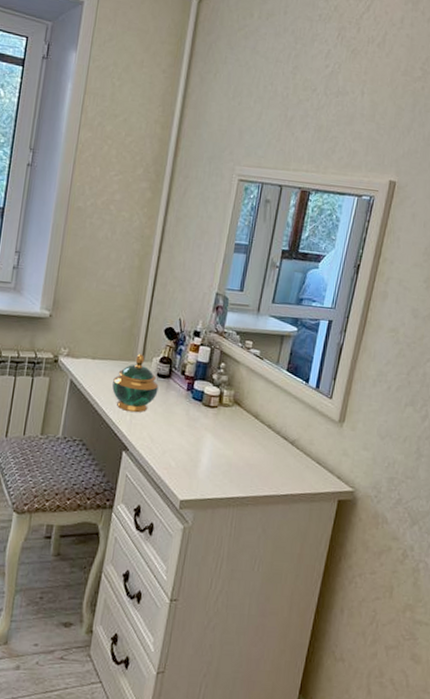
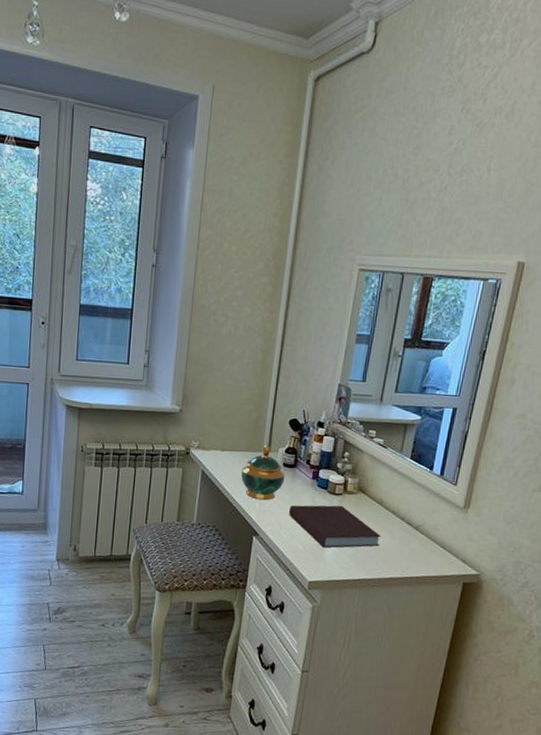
notebook: none [162,418,256,464] -> present [289,505,381,548]

